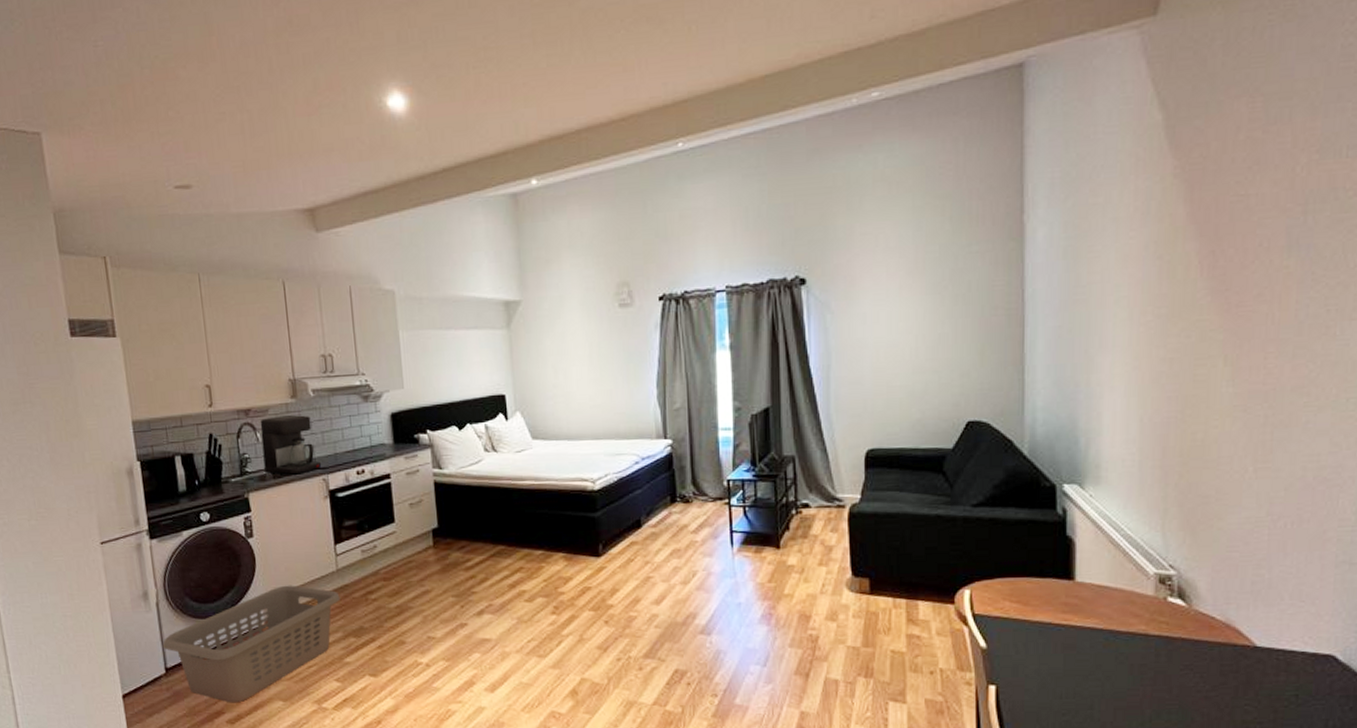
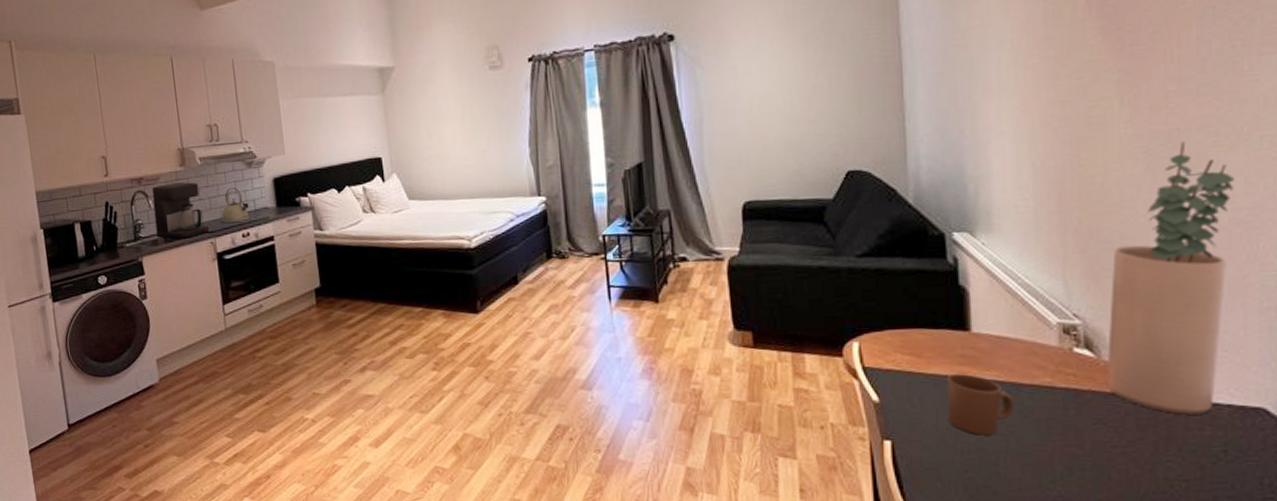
laundry basket: present [162,585,340,703] -> none [65,344,229,458]
kettle: none [333,422,366,460] -> present [220,188,250,224]
mug: none [1049,620,1111,681] -> present [946,373,1014,436]
vase: none [1195,401,1322,661] -> present [1106,141,1236,415]

